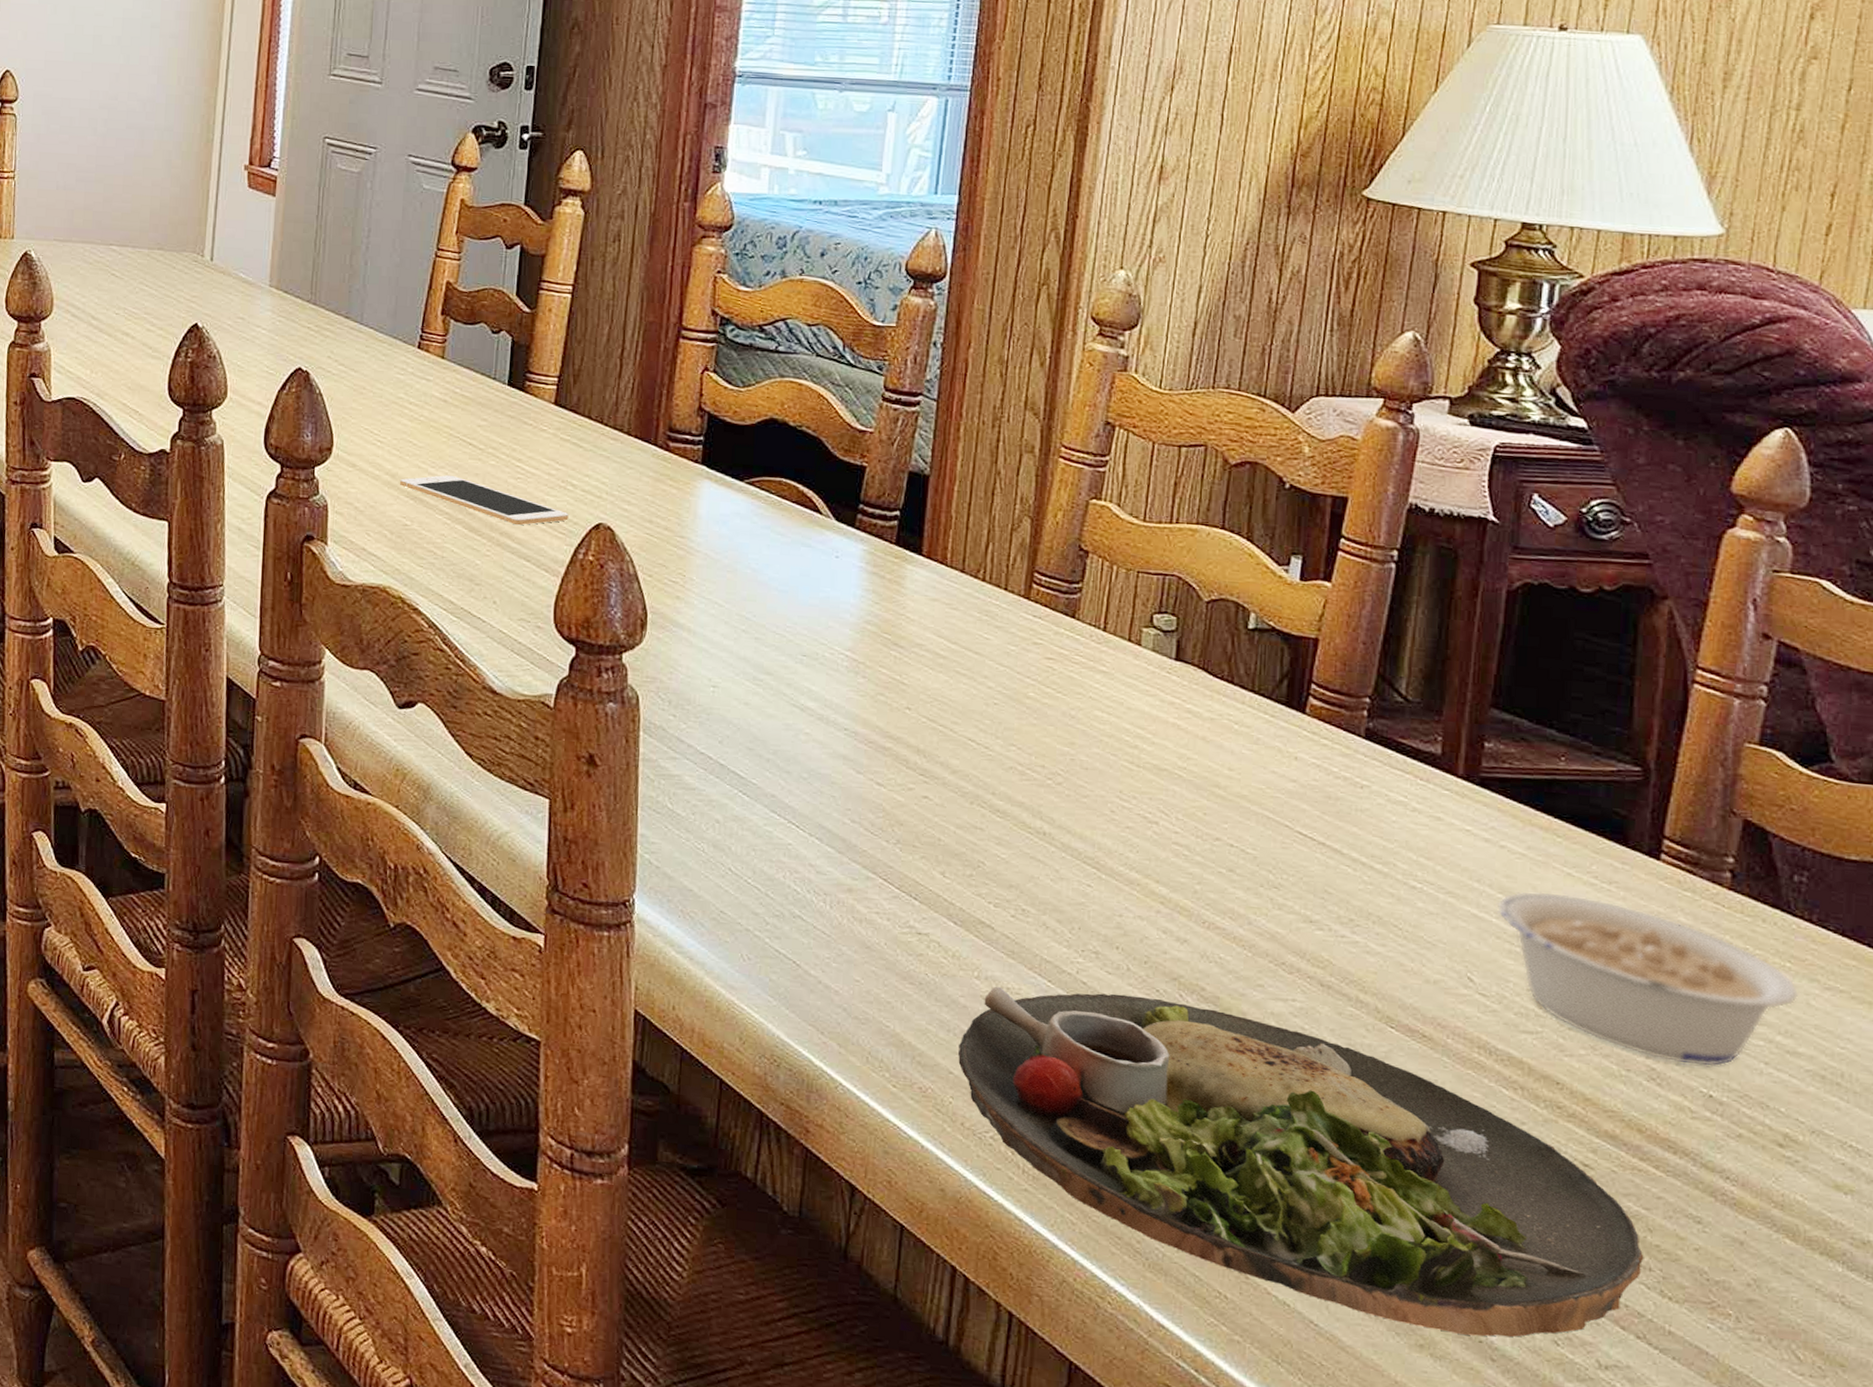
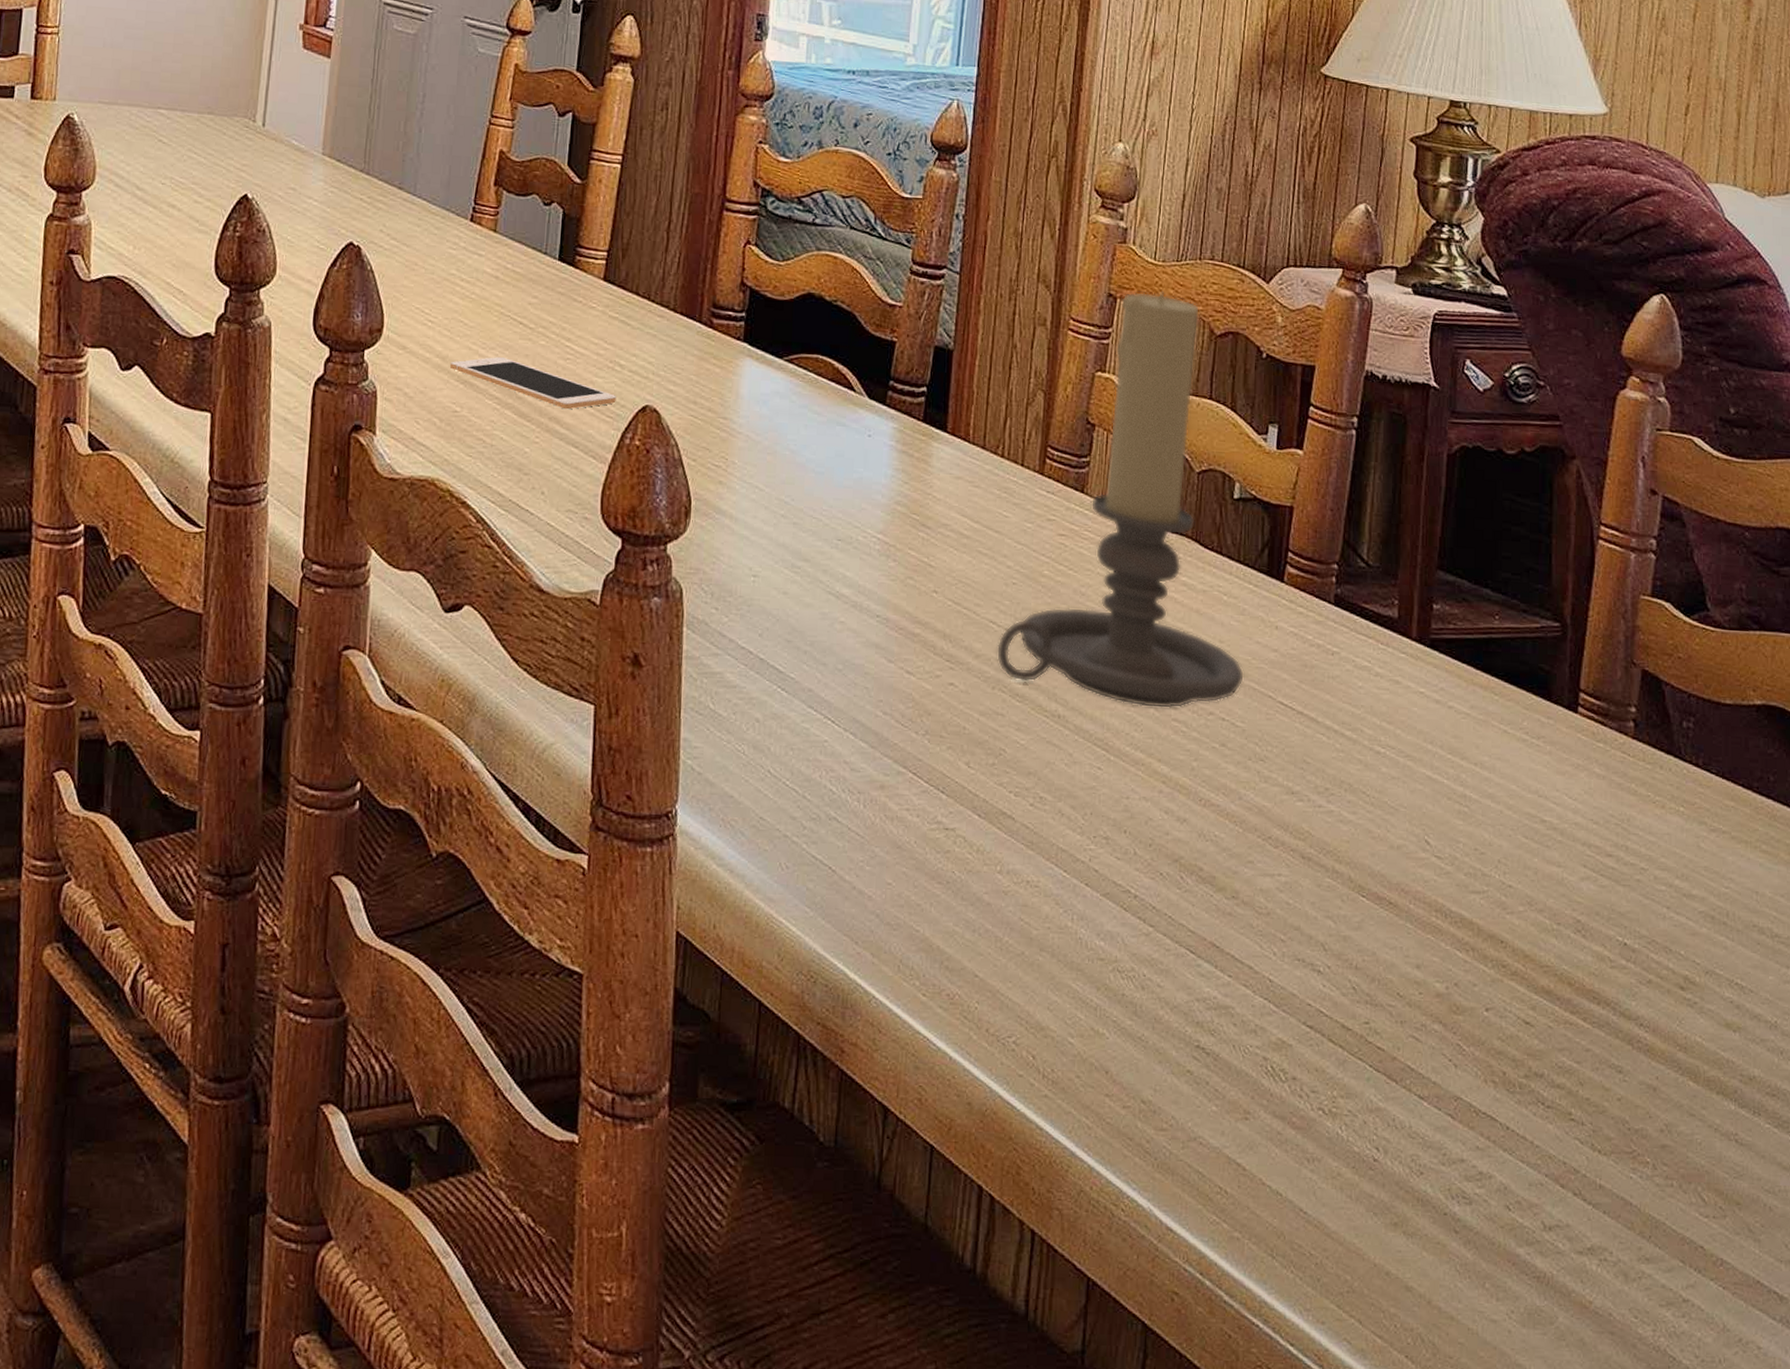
dinner plate: present [958,986,1644,1338] -> none [983,880,1577,1209]
candle holder: none [975,419,1258,833] -> present [996,290,1245,709]
legume: present [1496,890,1799,1067] -> none [1447,749,1691,915]

